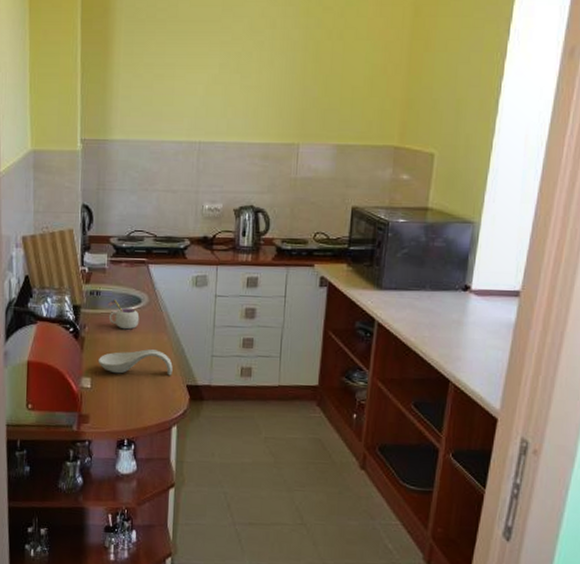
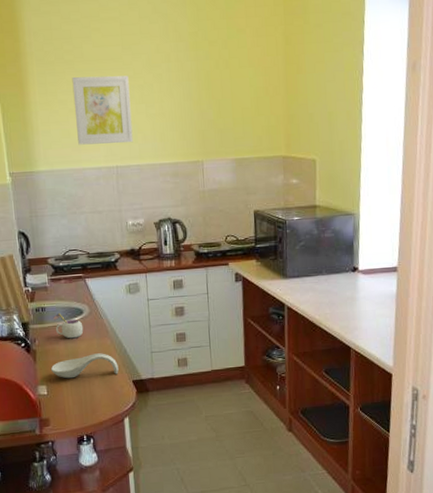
wall art: none [160,38,226,117] -> present [72,75,133,145]

